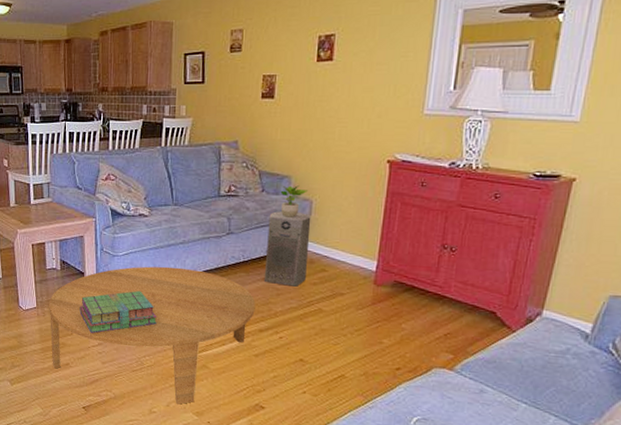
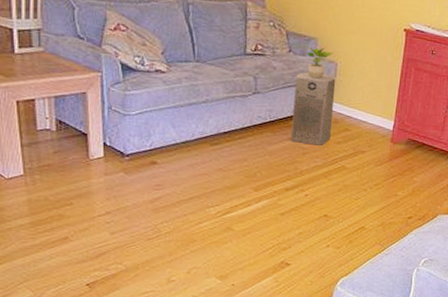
coffee table: present [49,266,256,405] -> none [41,126,282,270]
stack of books: present [79,290,157,333] -> none [81,152,176,201]

